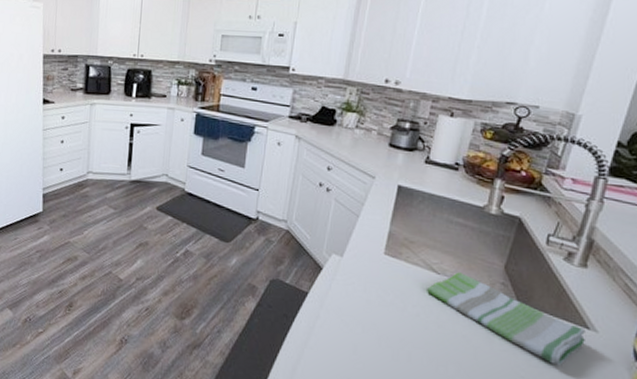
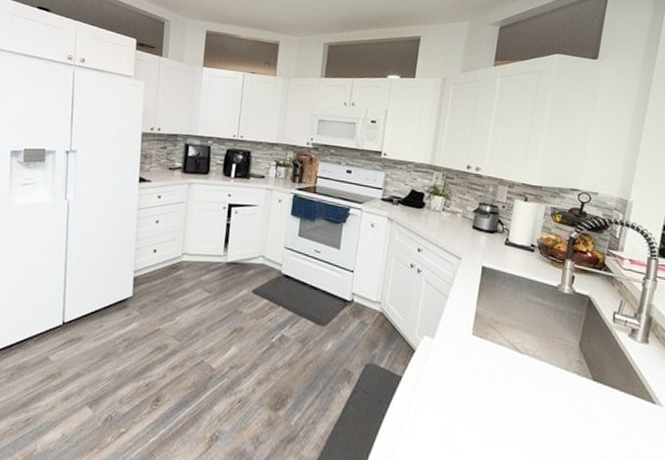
dish towel: present [427,272,585,365] -> none [512,351,653,441]

